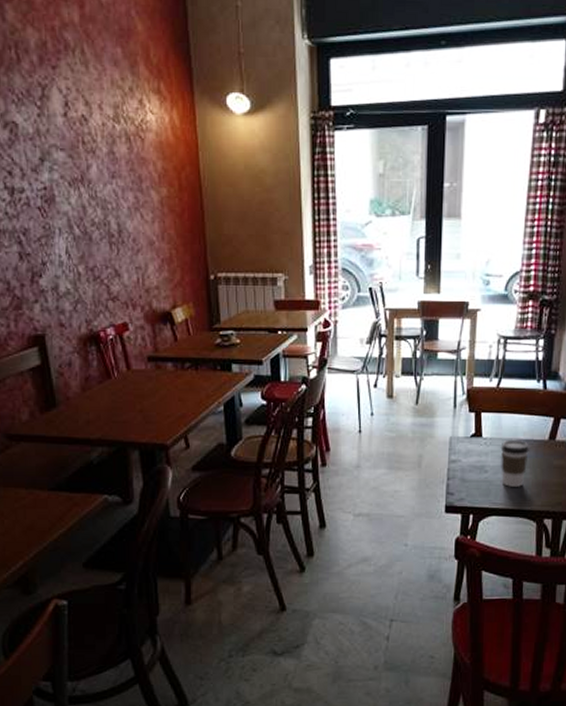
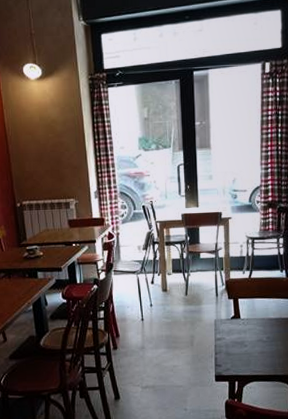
coffee cup: present [500,439,529,487] -> none [255,319,279,357]

